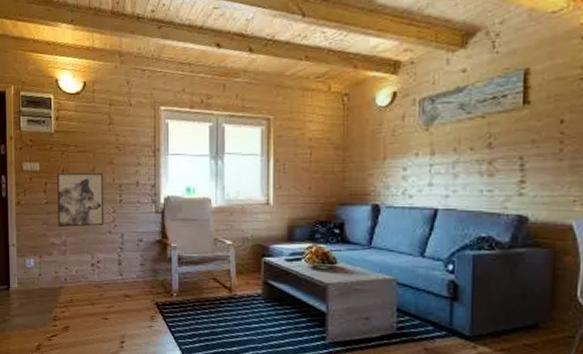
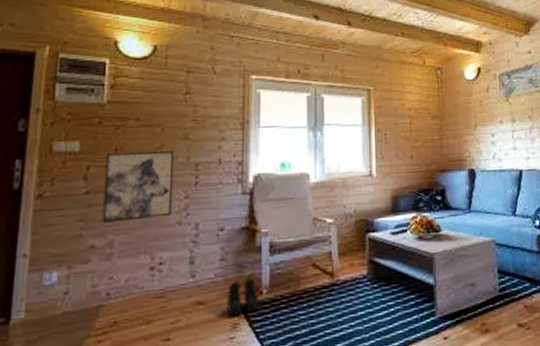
boots: none [146,282,172,310] -> present [227,278,261,317]

